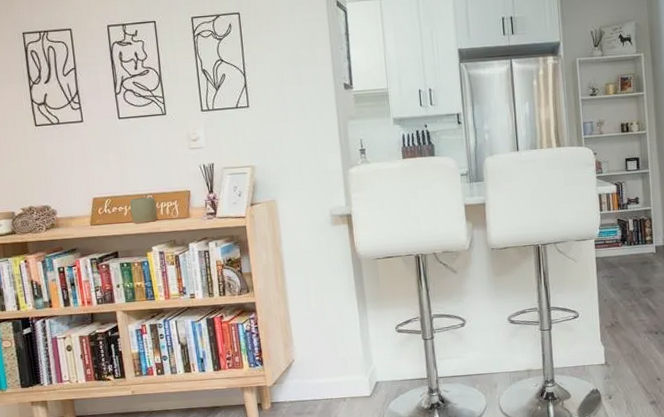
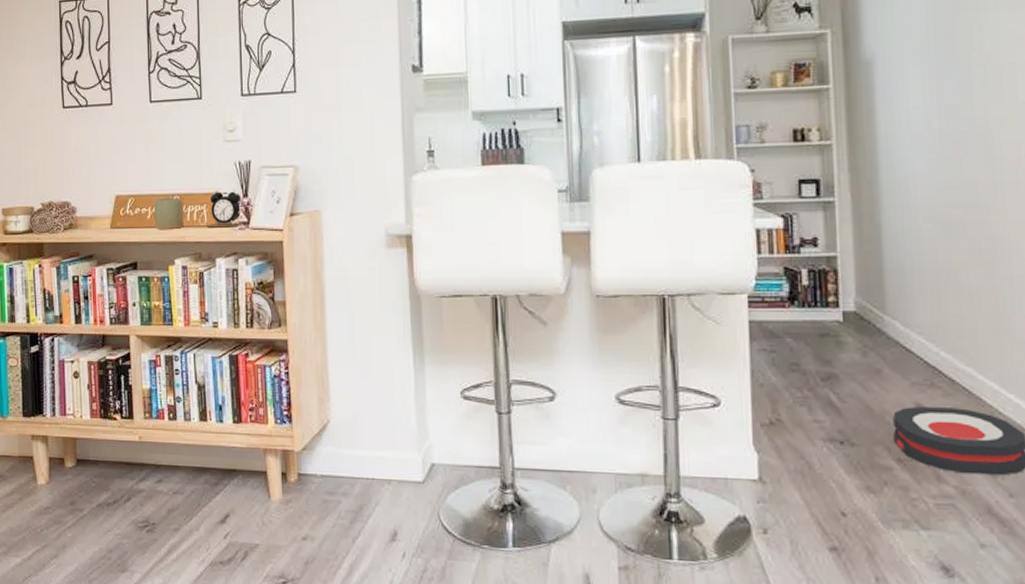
alarm clock: none [179,187,212,220] -> present [207,188,245,228]

